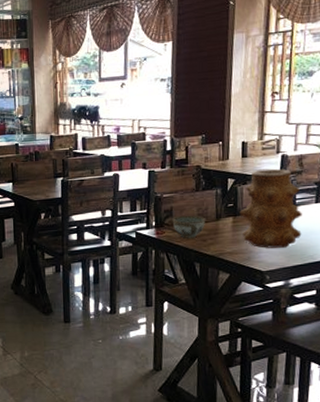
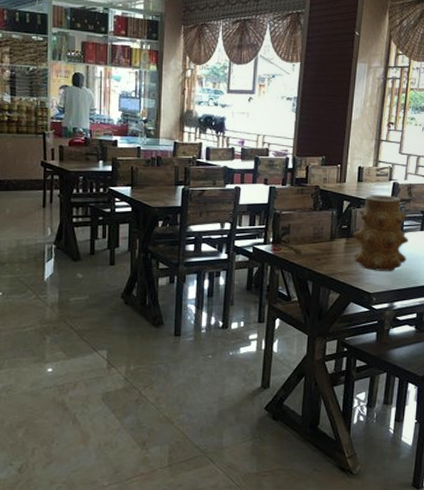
bowl: present [172,215,206,239] -> none [289,233,321,258]

